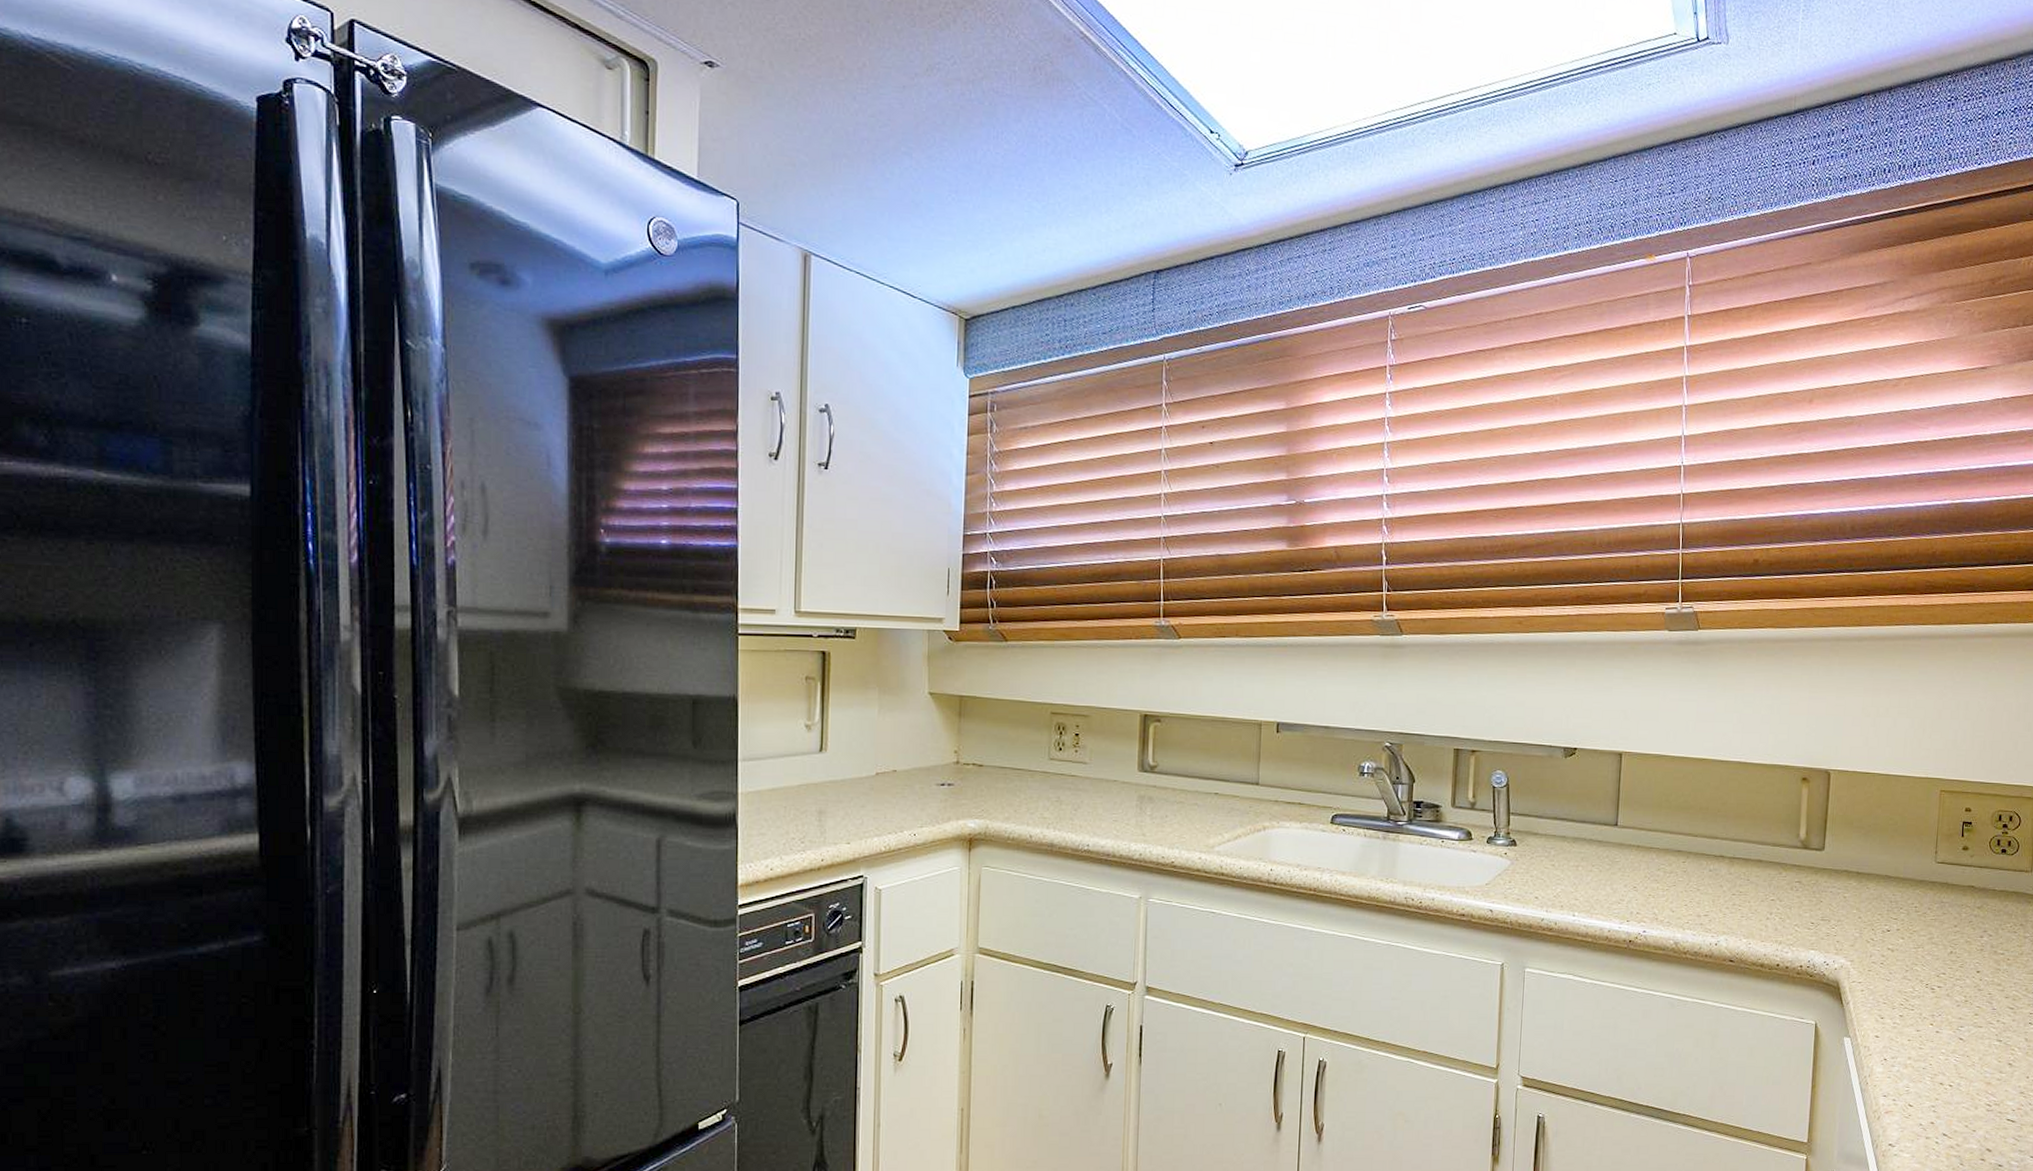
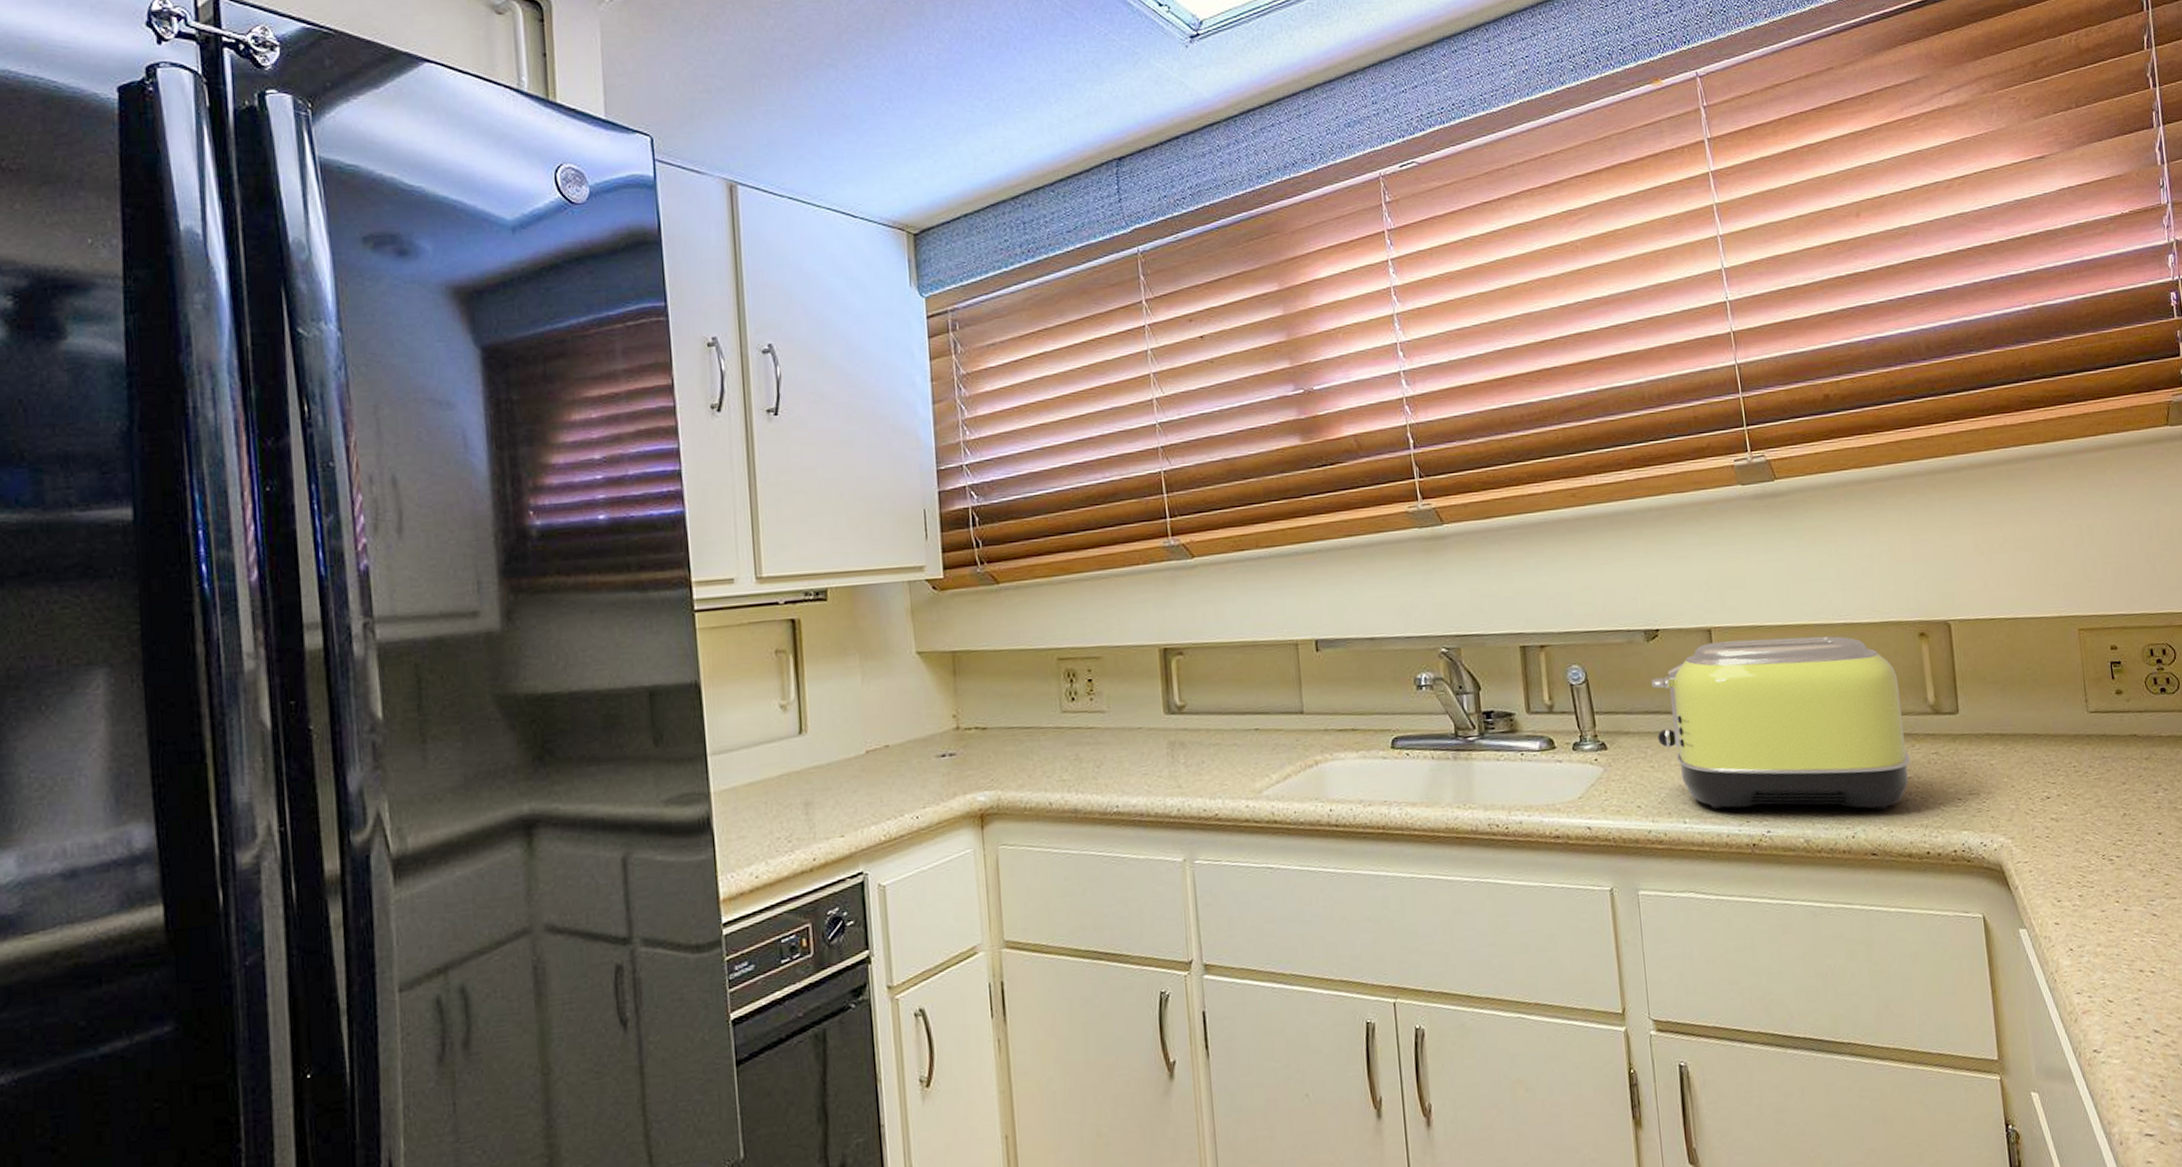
toaster: none [1561,764,1777,925] -> present [1651,636,1910,811]

